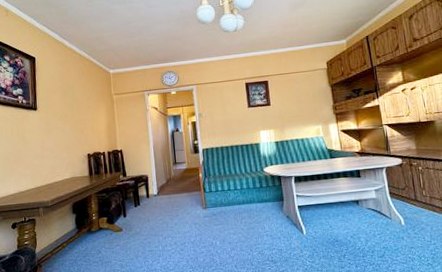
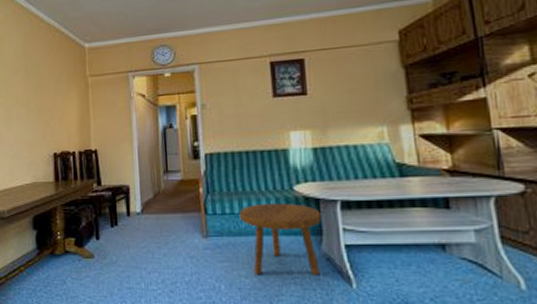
footstool: none [227,180,283,232] -> present [239,202,321,276]

